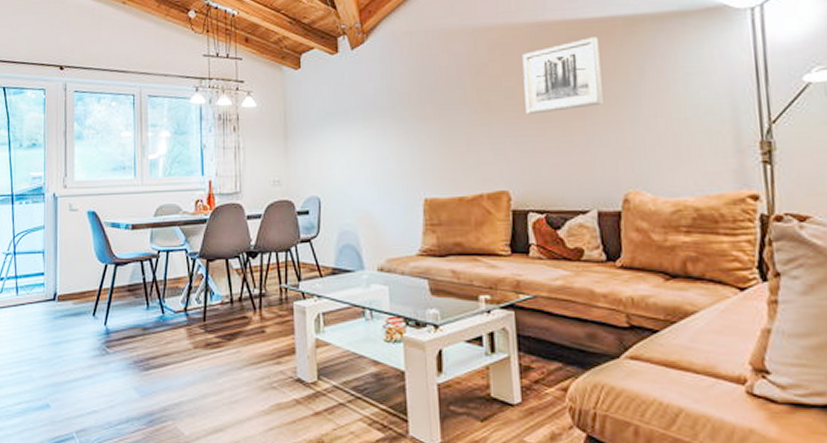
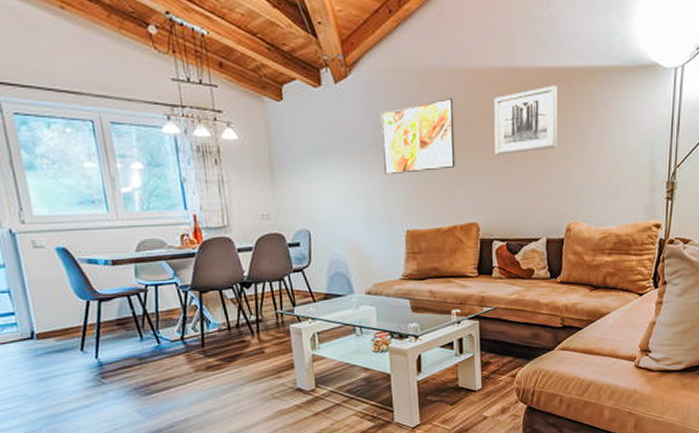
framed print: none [397,56,480,139] -> present [380,97,456,175]

